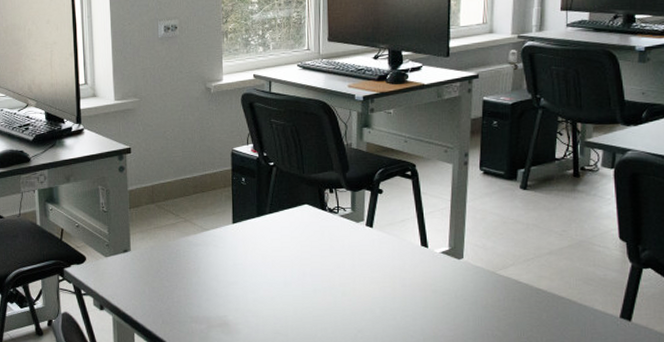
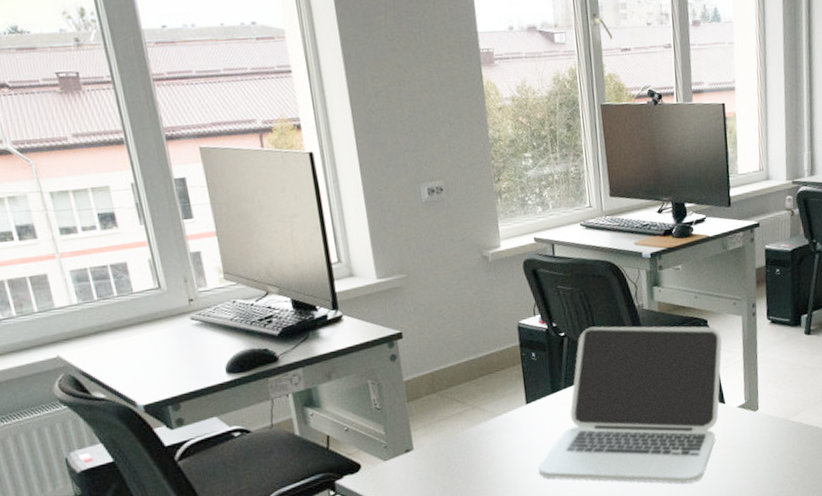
laptop: none [239,159,429,320] -> present [538,326,722,484]

